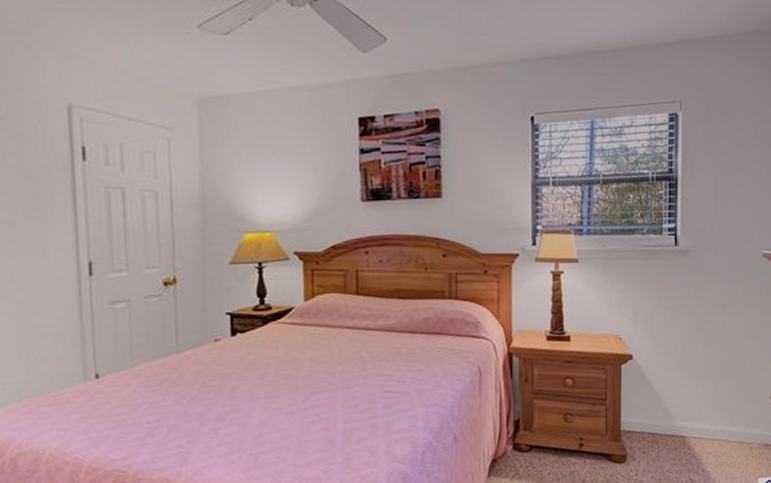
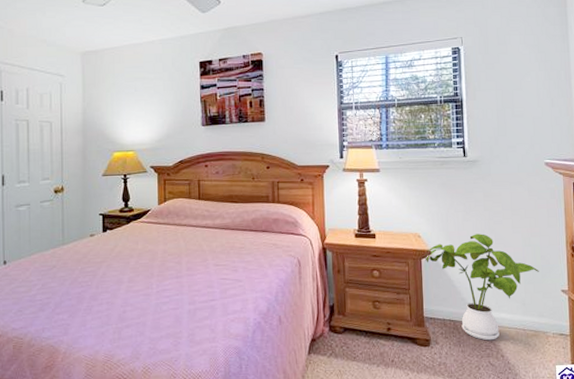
house plant: none [625,335,748,455] -> present [425,234,539,341]

